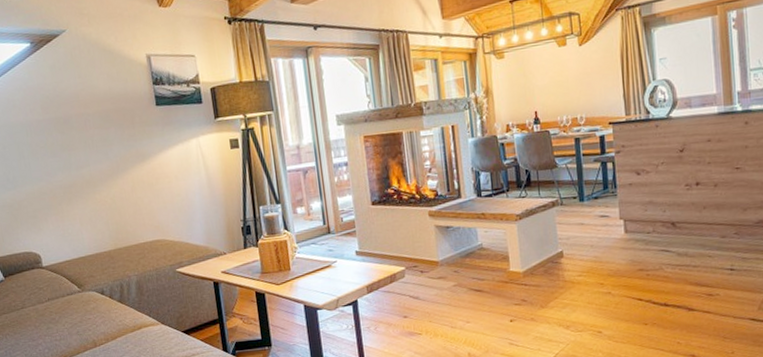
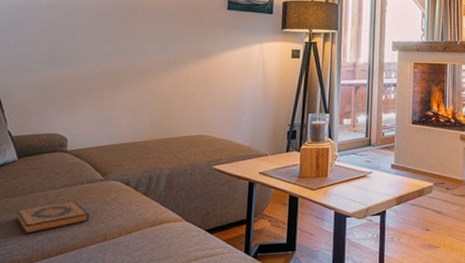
hardback book: none [15,312,77,345] -> present [15,201,89,234]

